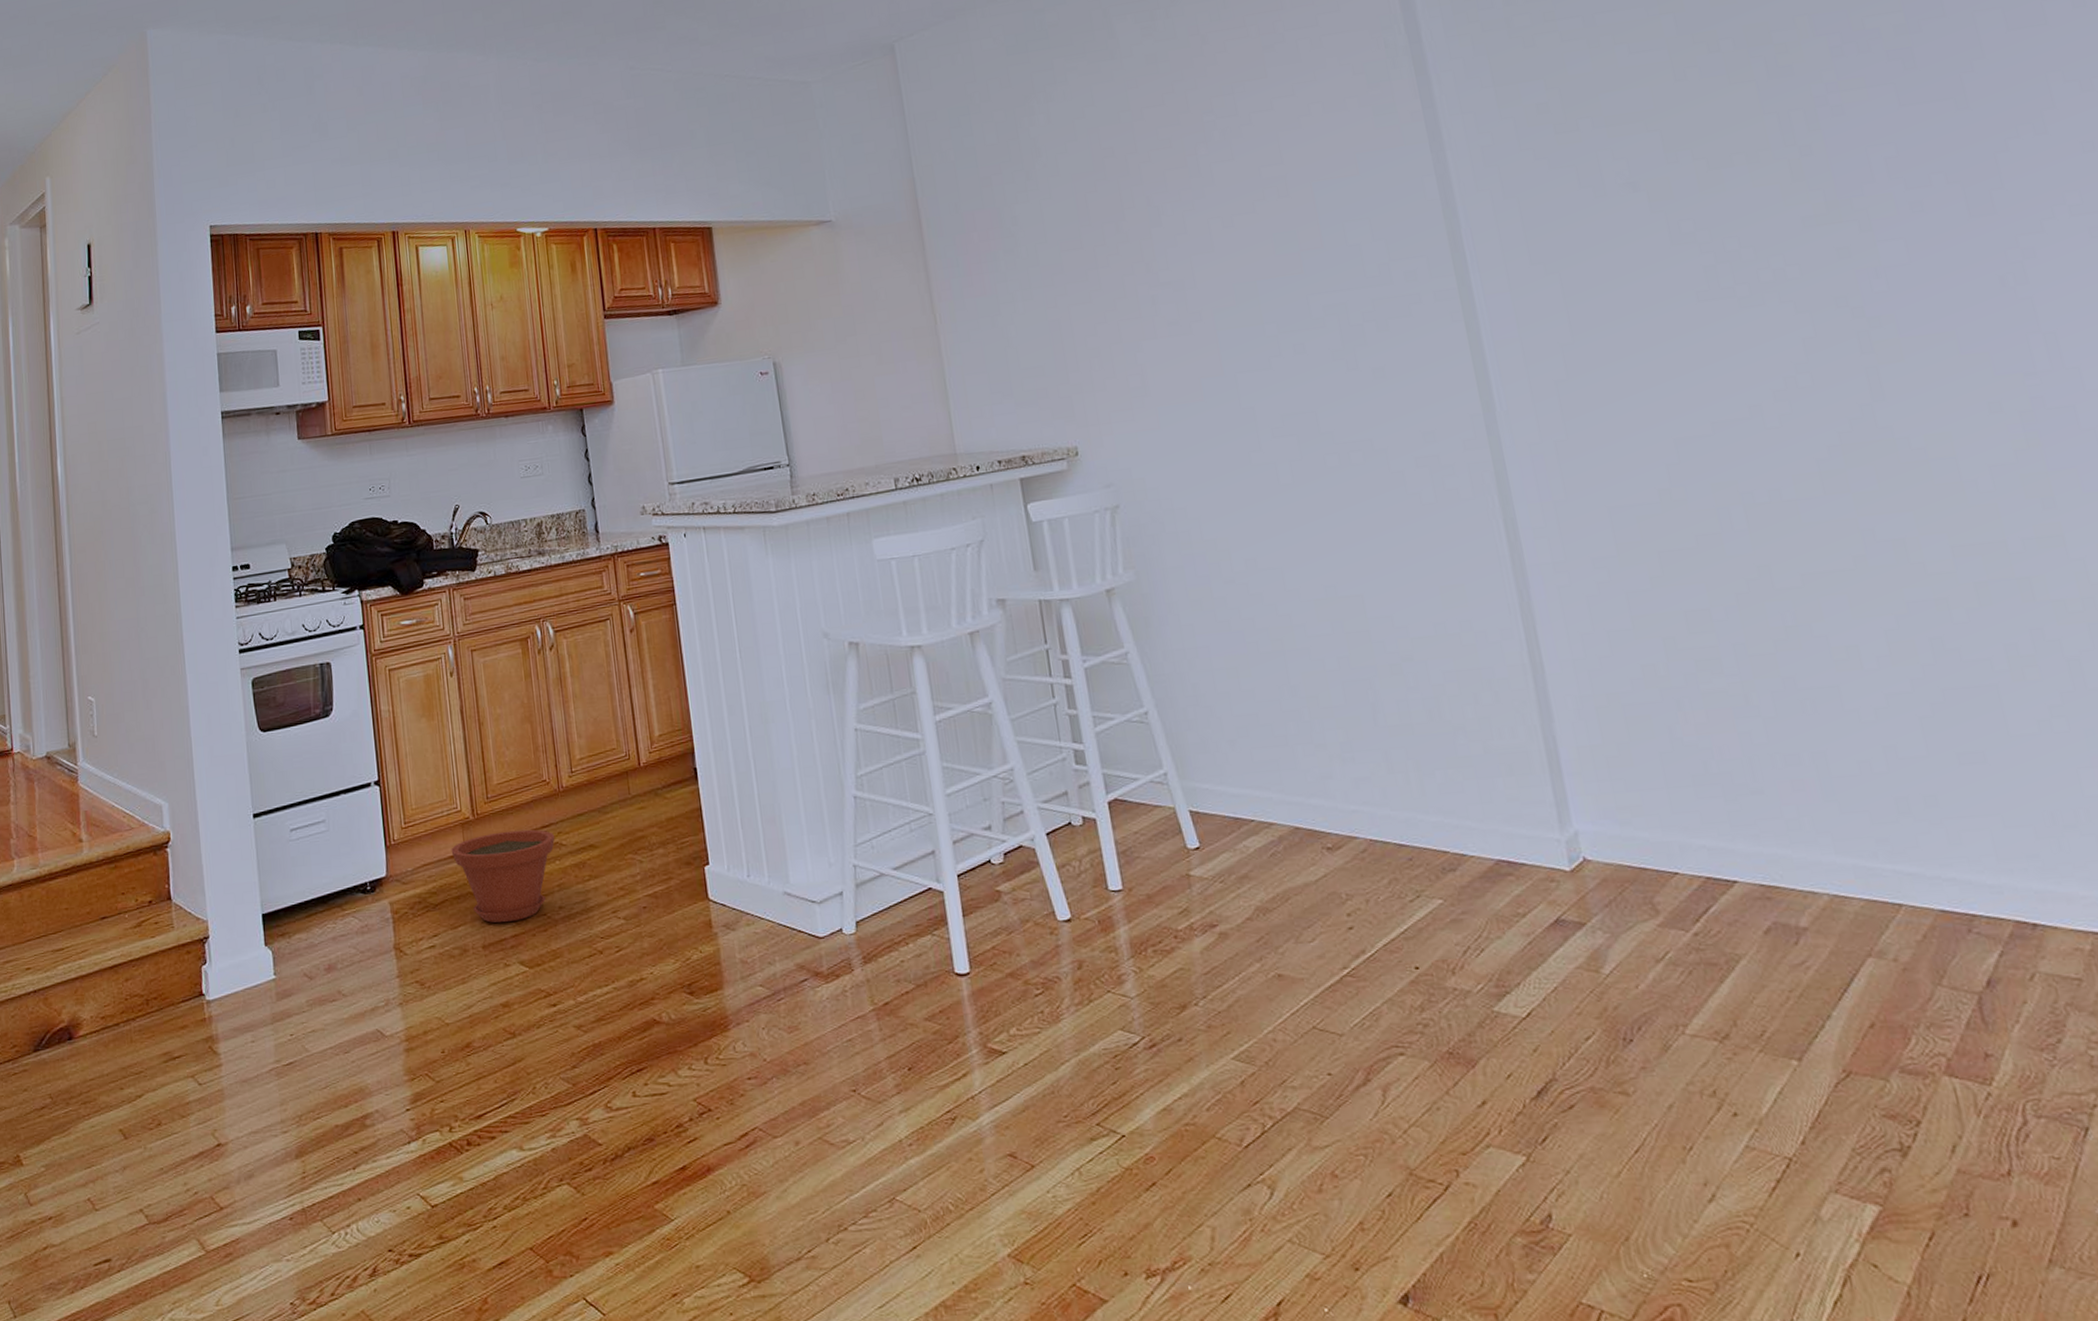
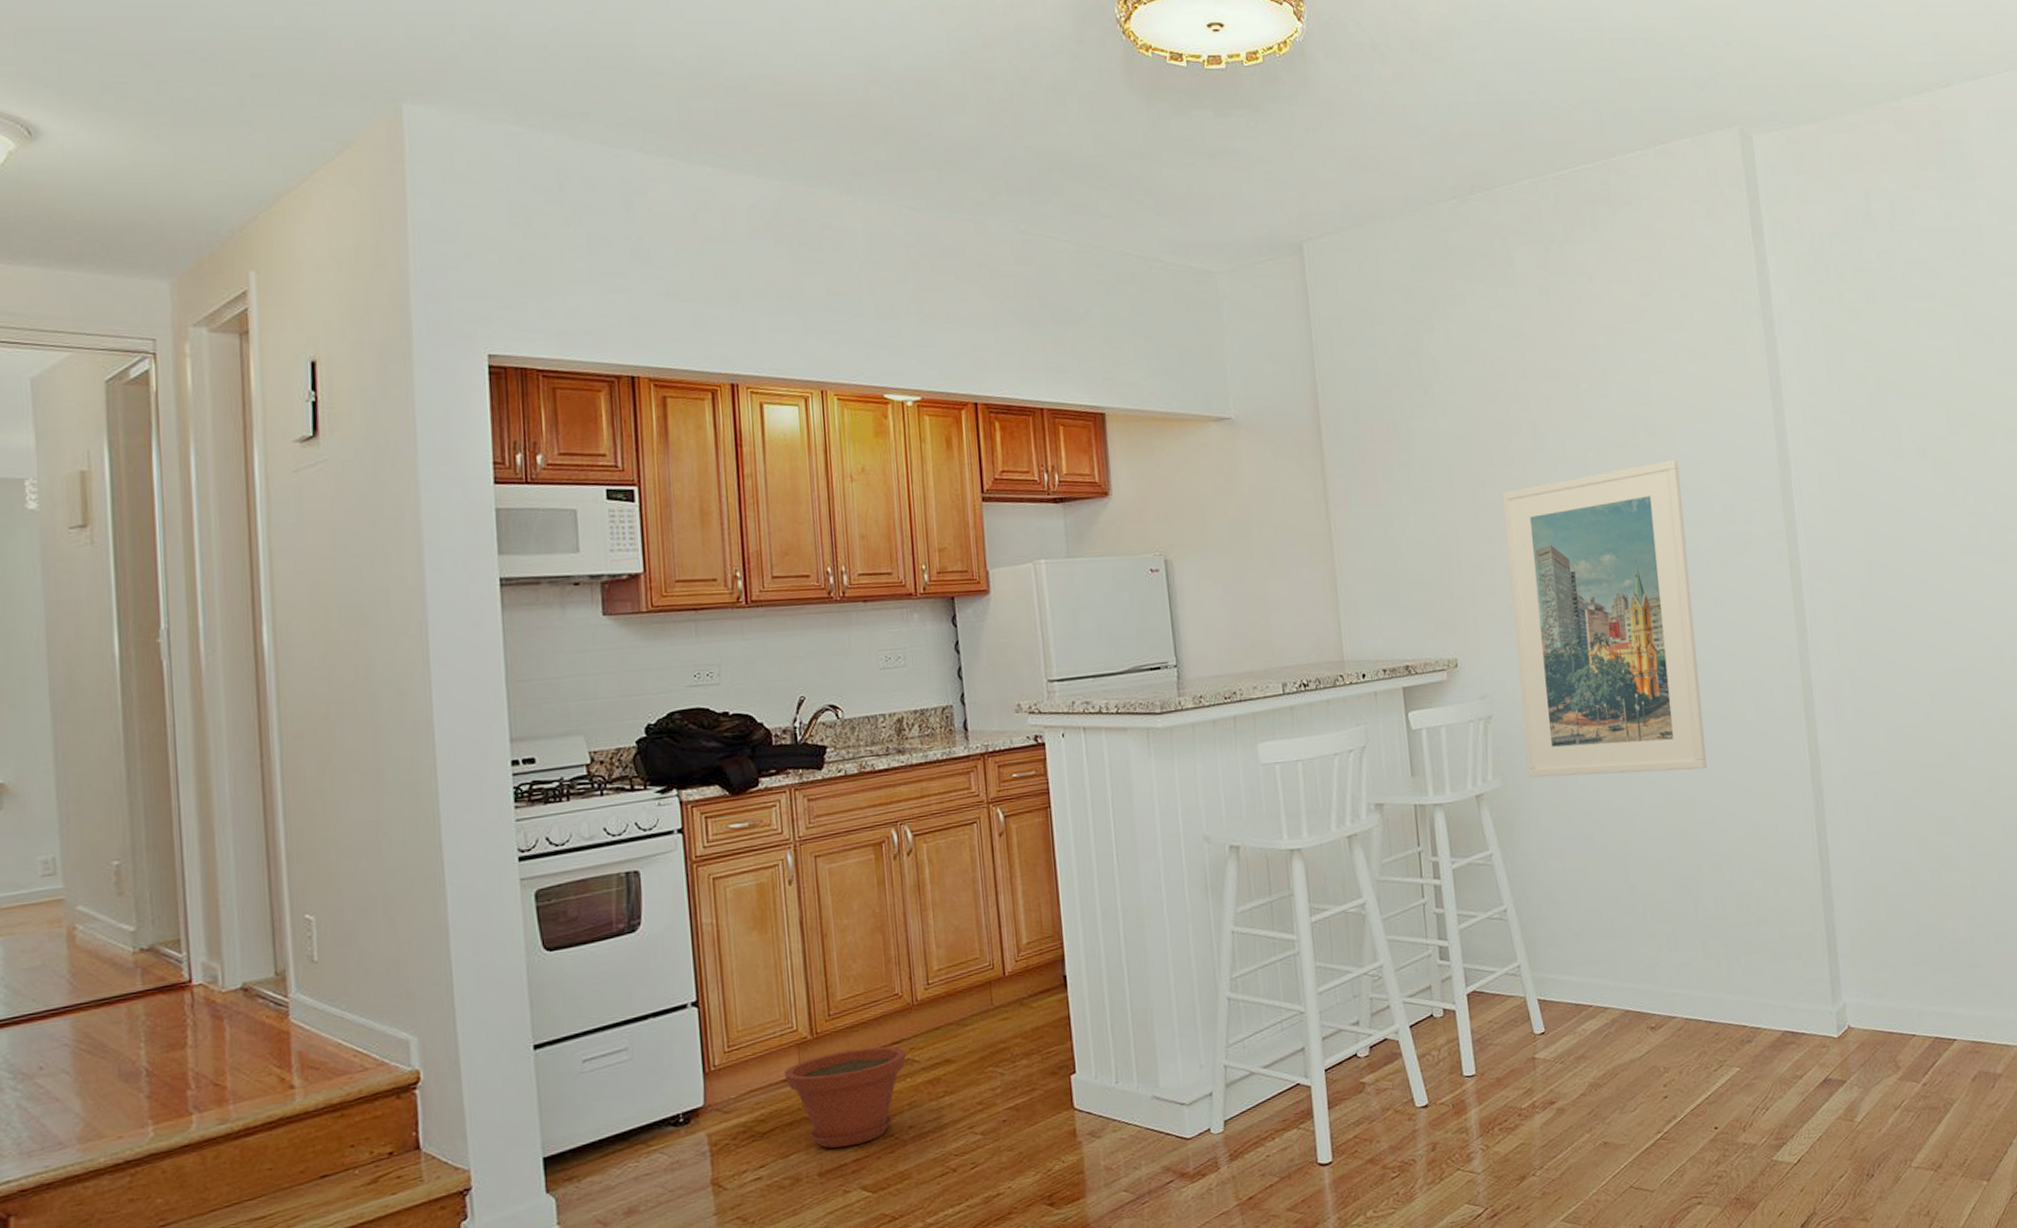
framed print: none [1117,221,1377,570] -> present [1502,460,1707,778]

